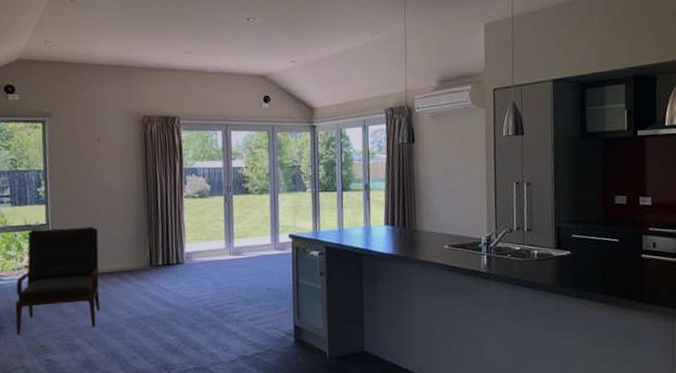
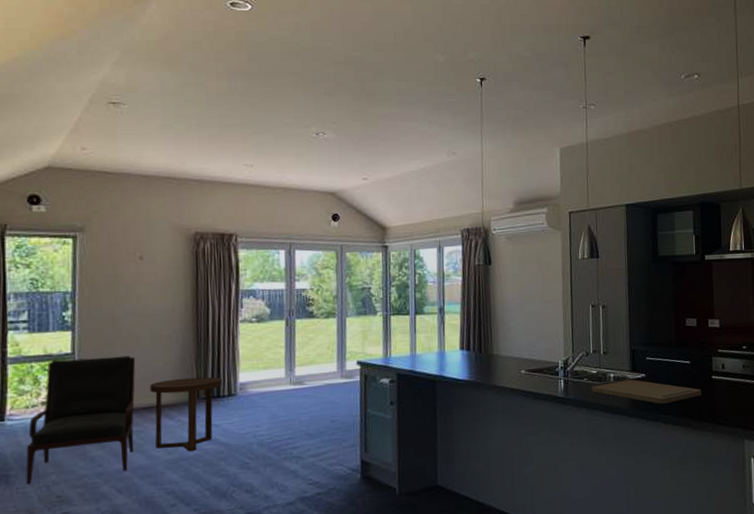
side table: none [111,246,171,312] -> present [150,377,222,451]
cutting board: none [515,256,630,282] -> present [592,379,701,404]

